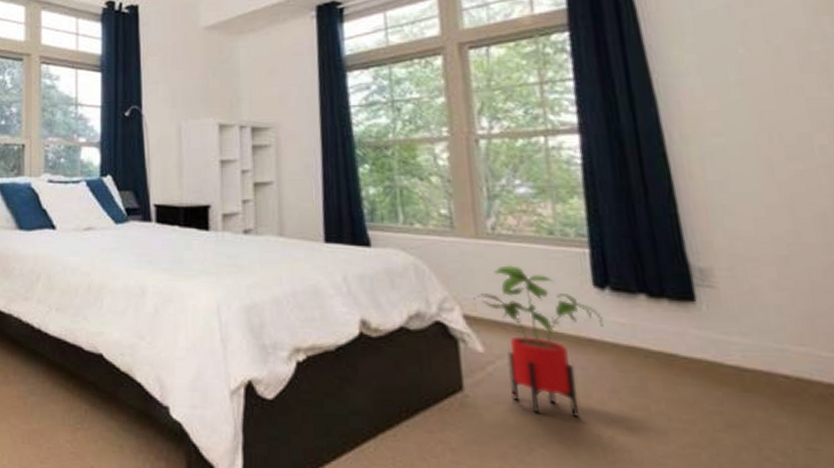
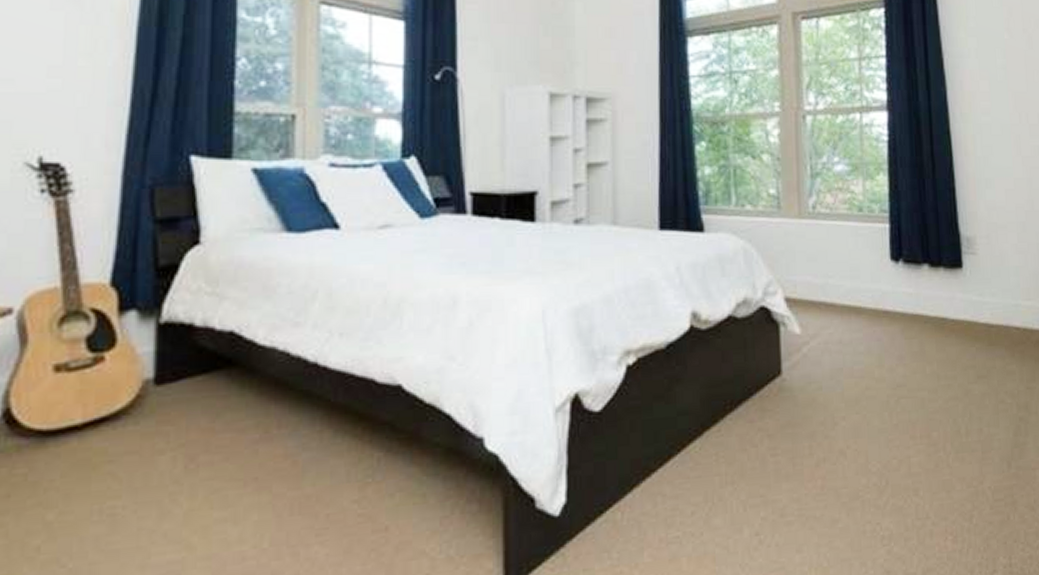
house plant: present [473,265,604,417] -> none [794,244,896,389]

